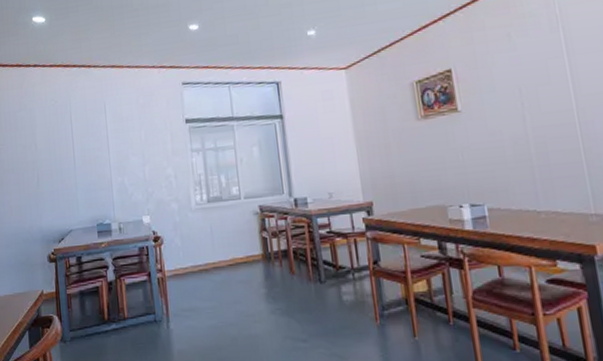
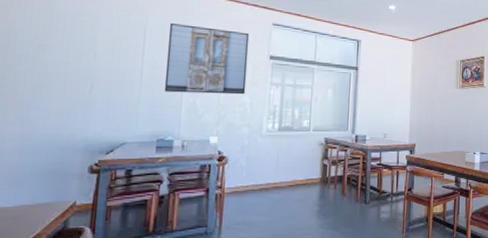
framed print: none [89,98,168,175] -> present [164,23,250,95]

